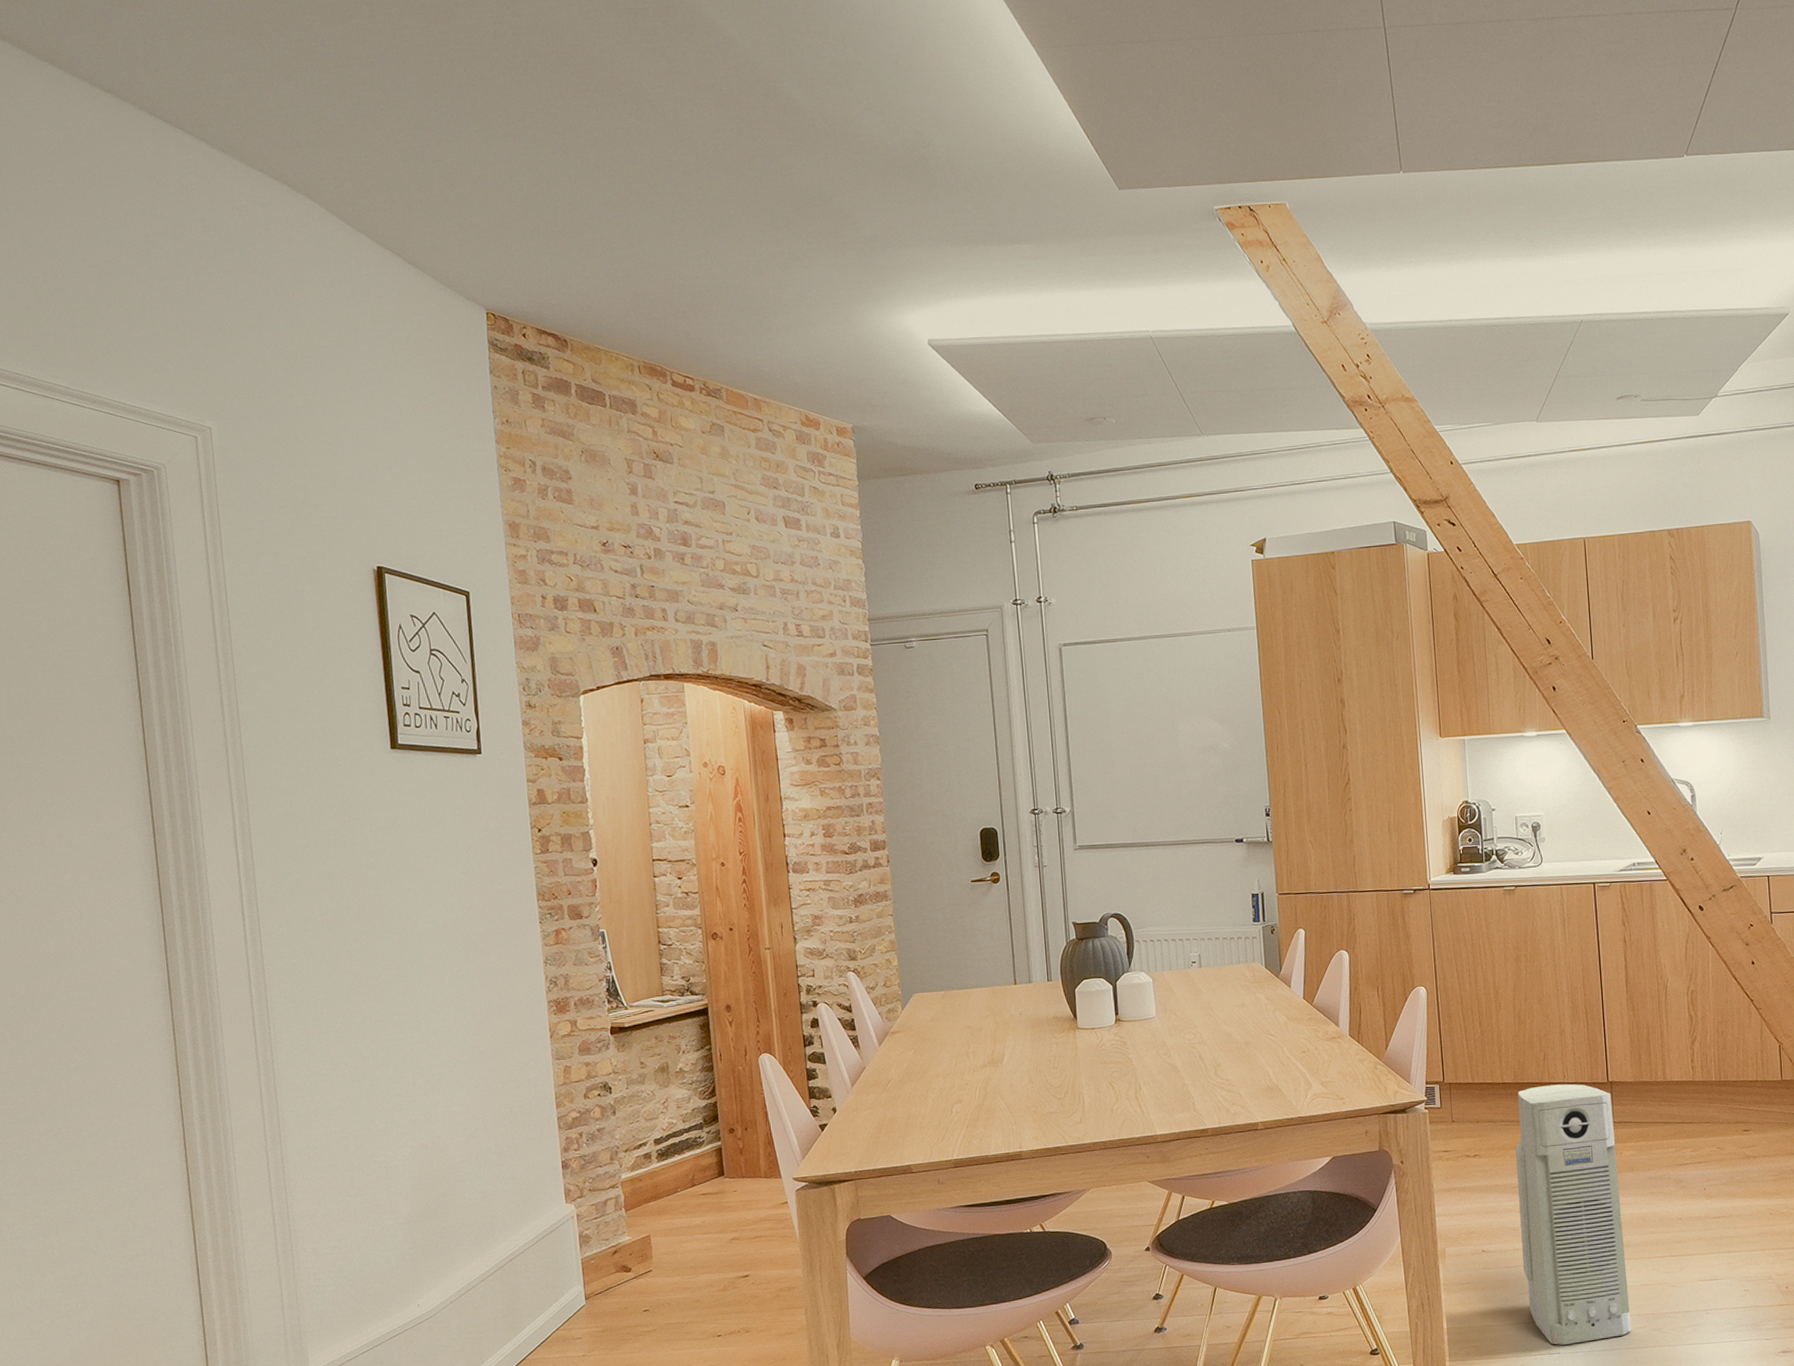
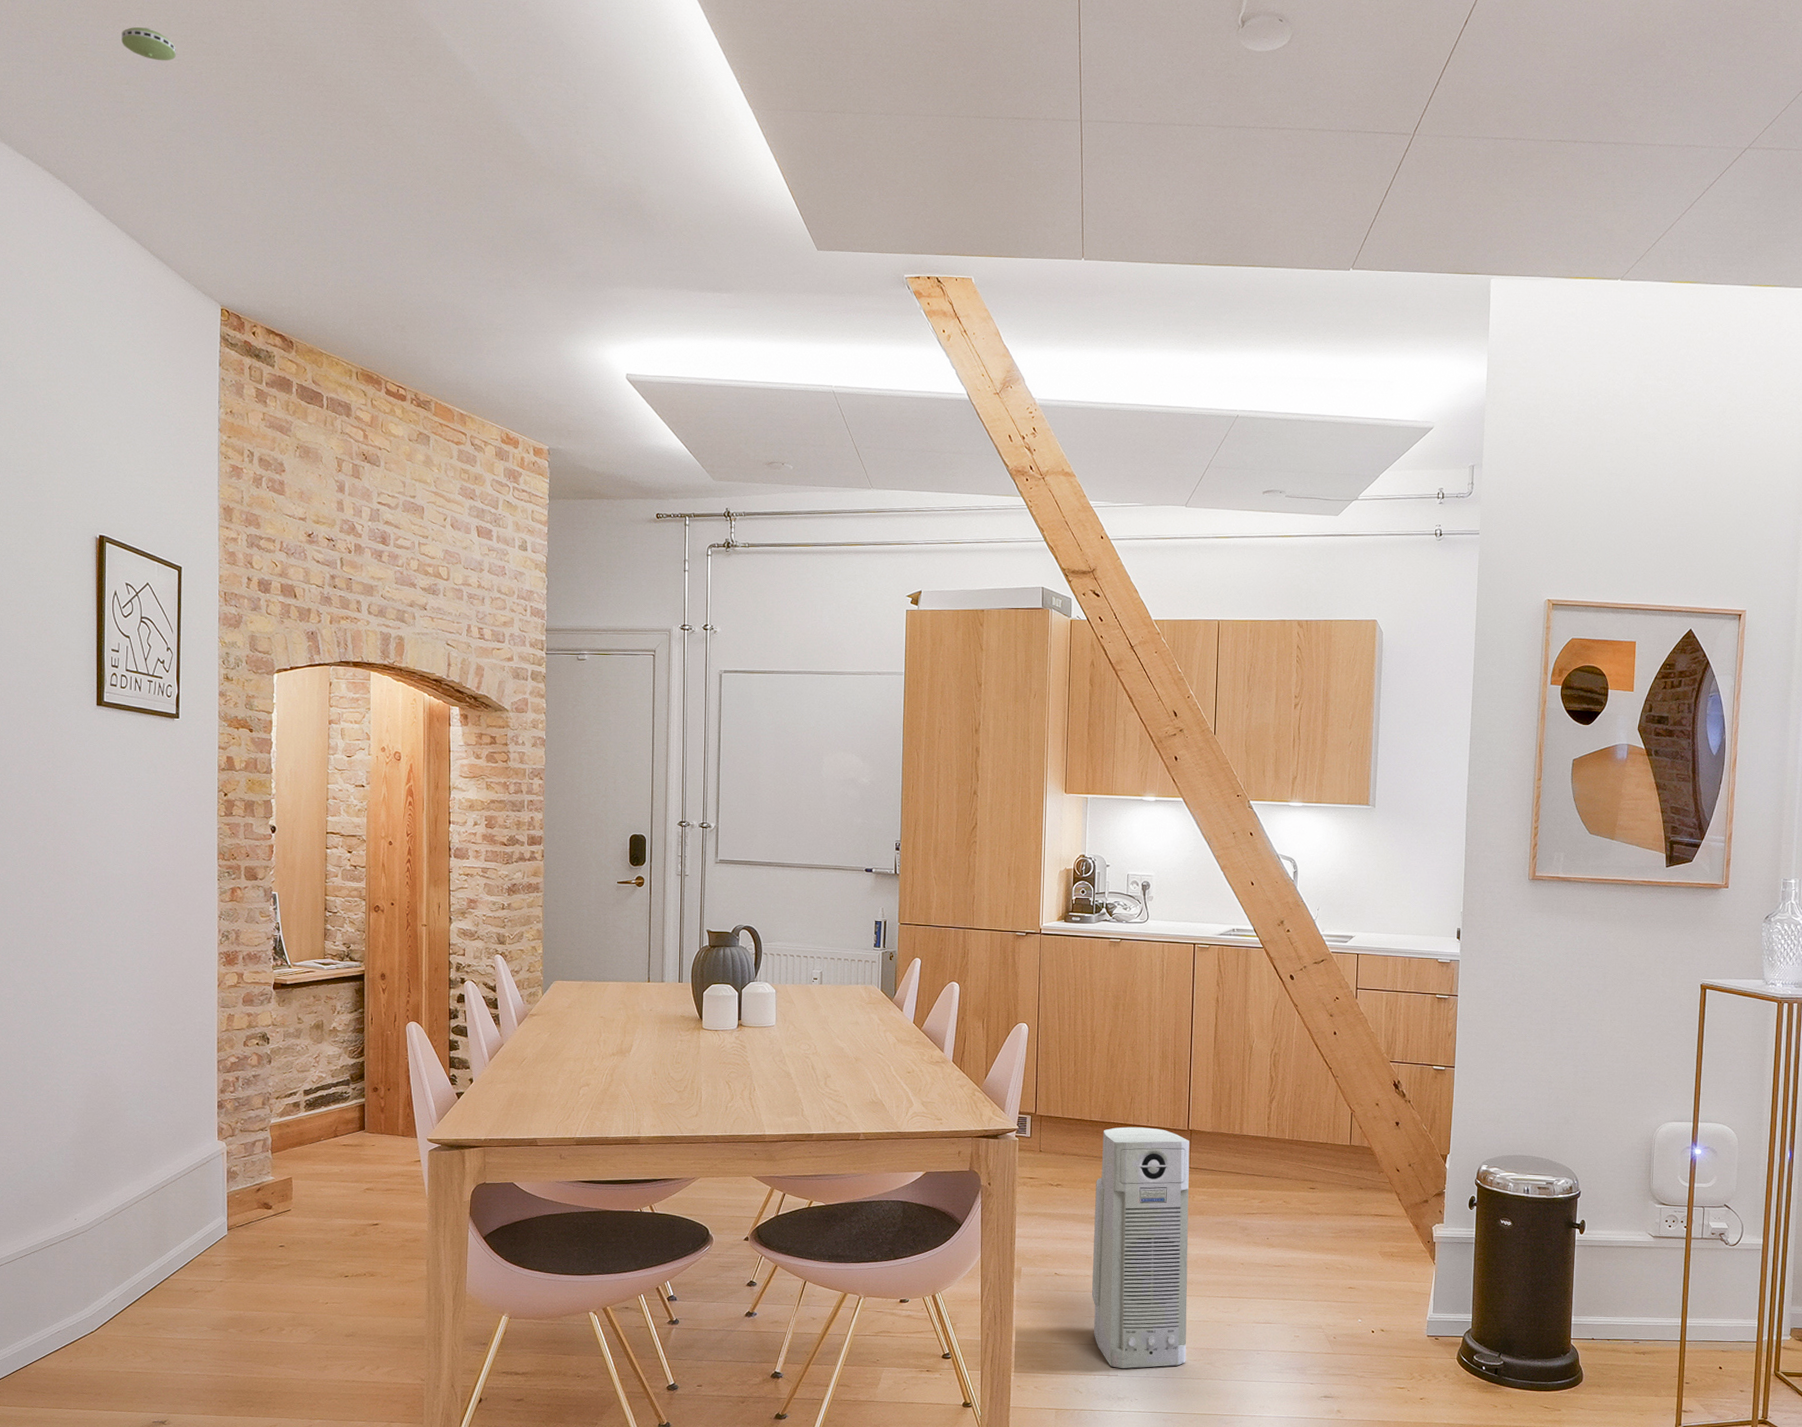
smoke detector: none [352,22,413,57] -> present [122,27,176,61]

